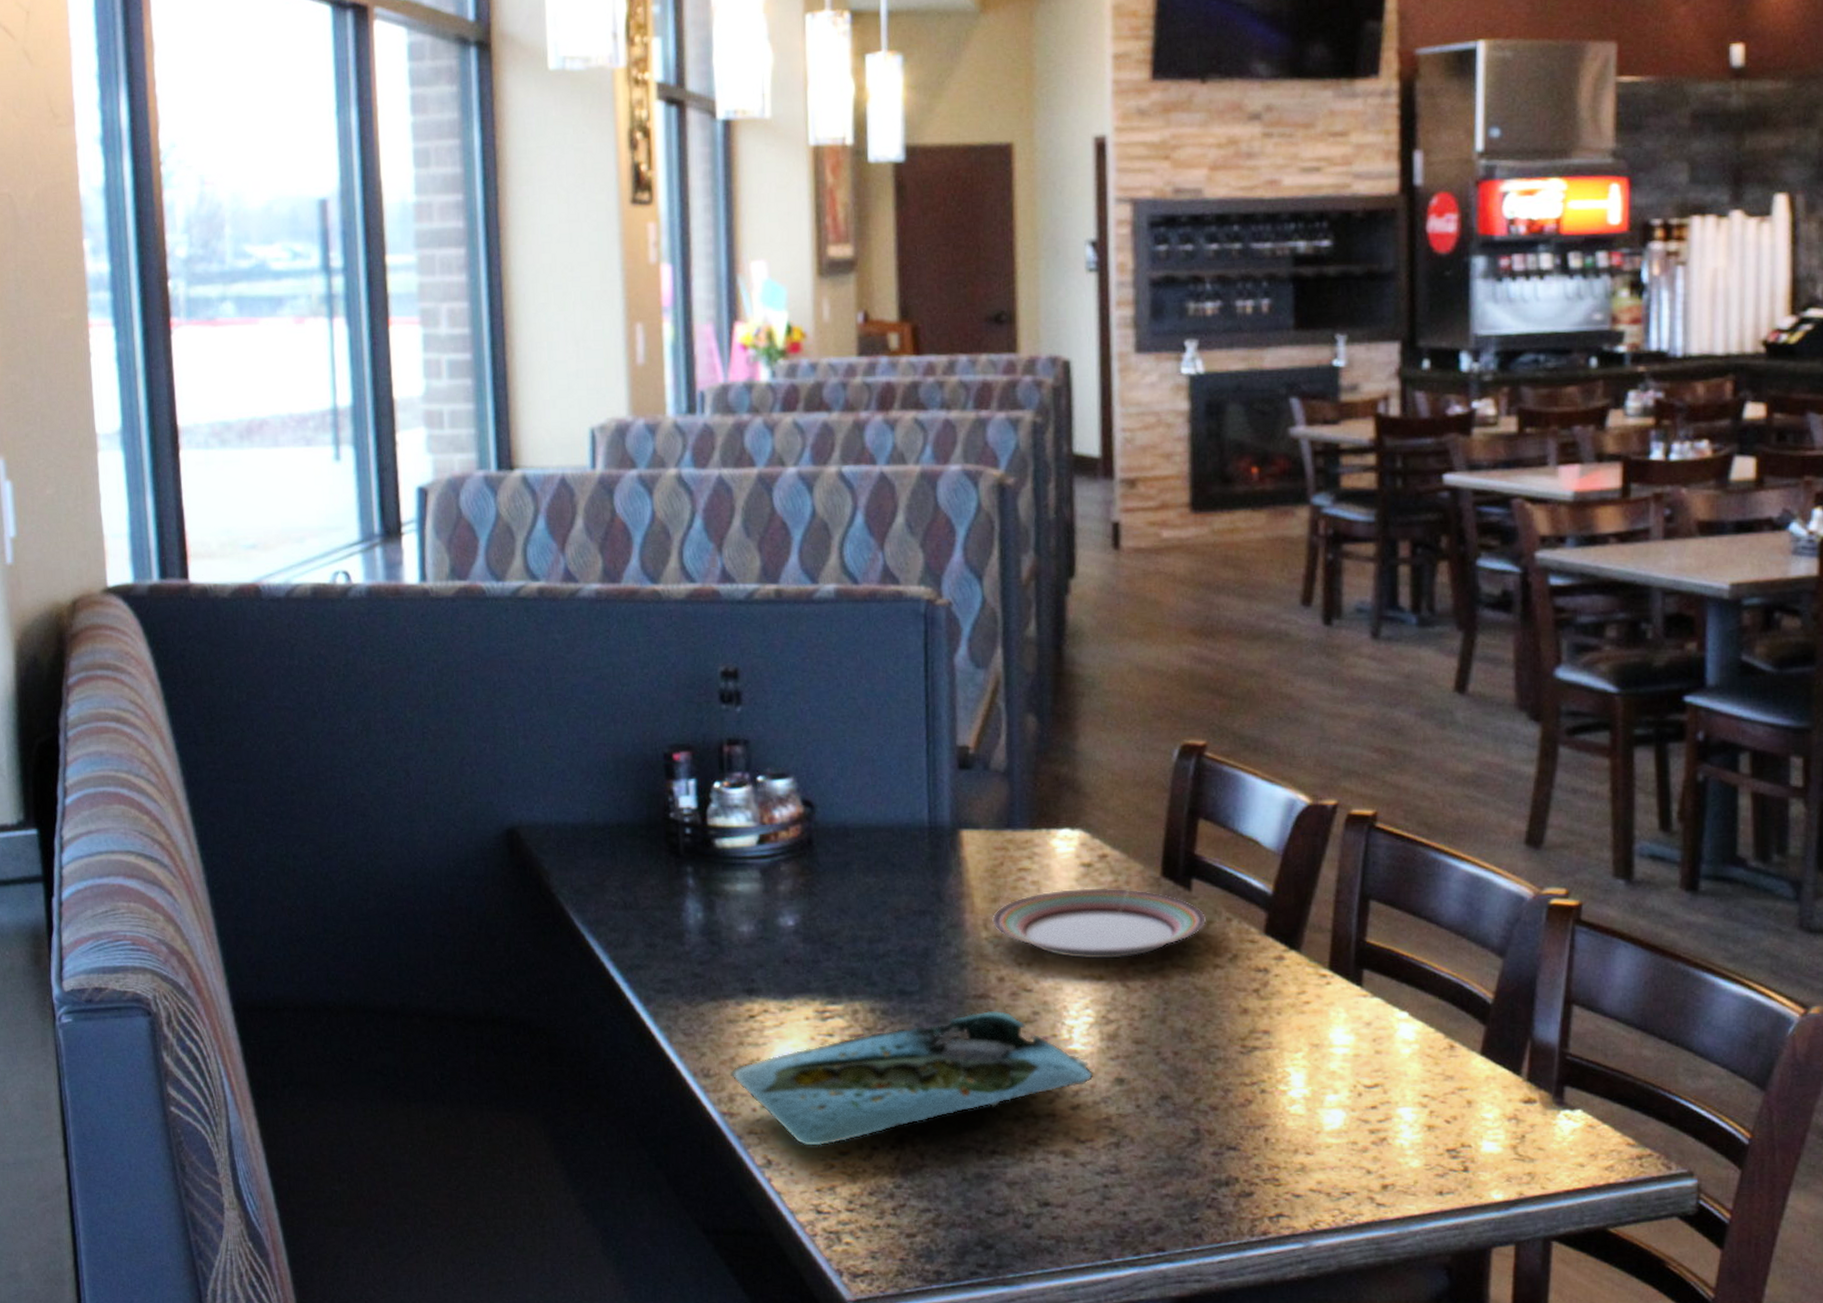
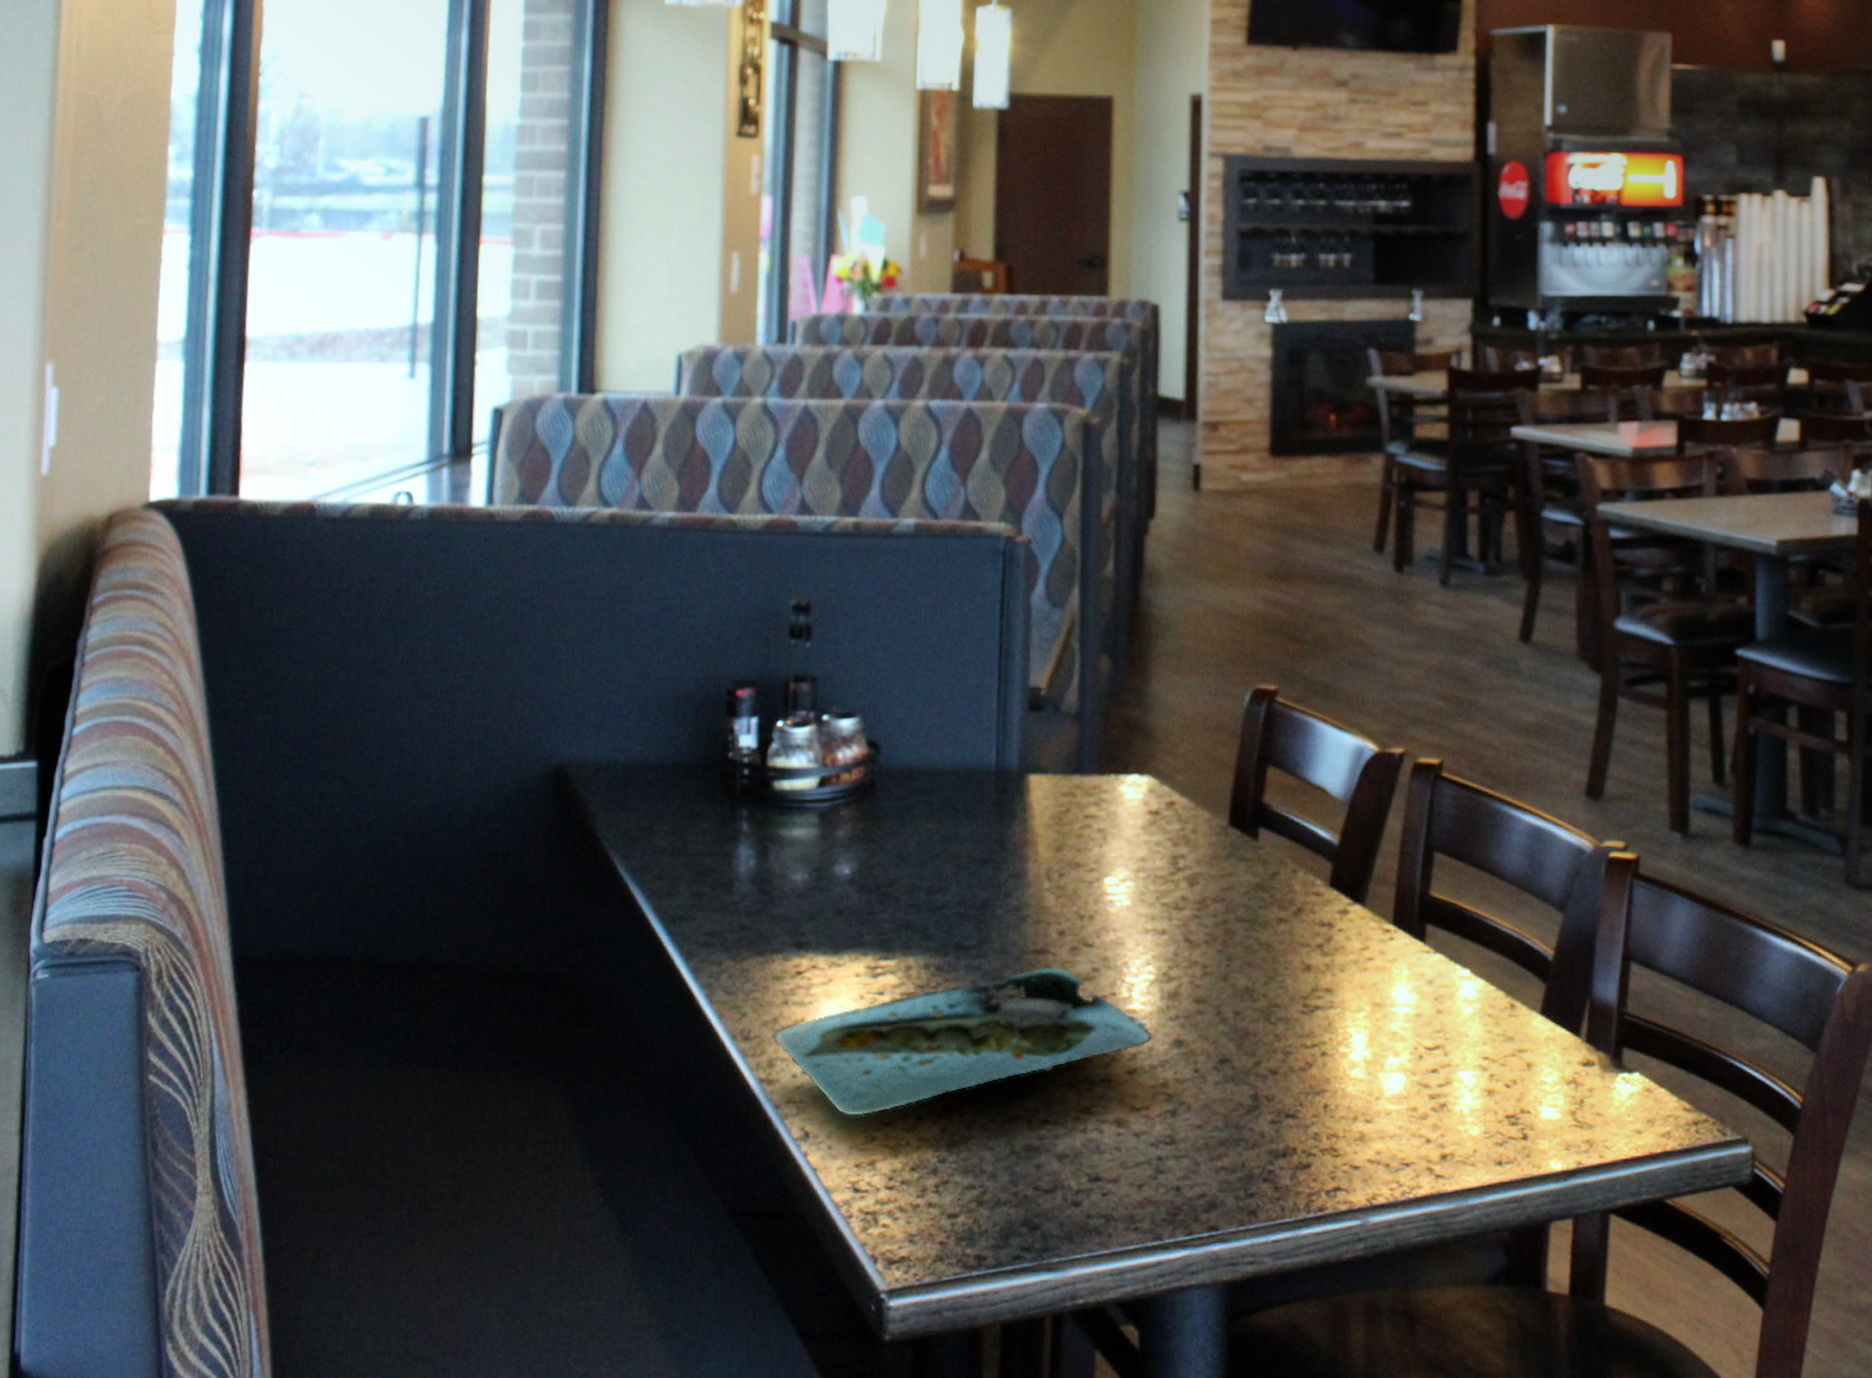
plate: present [992,888,1206,959] -> none [1056,837,1271,912]

